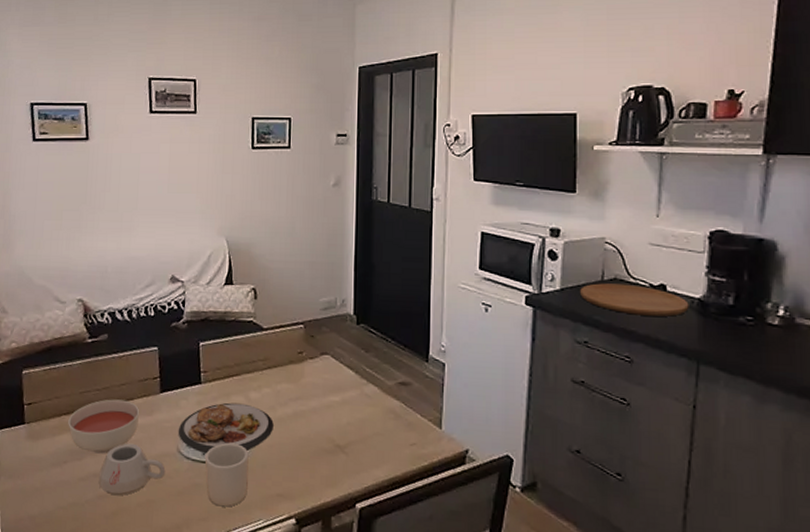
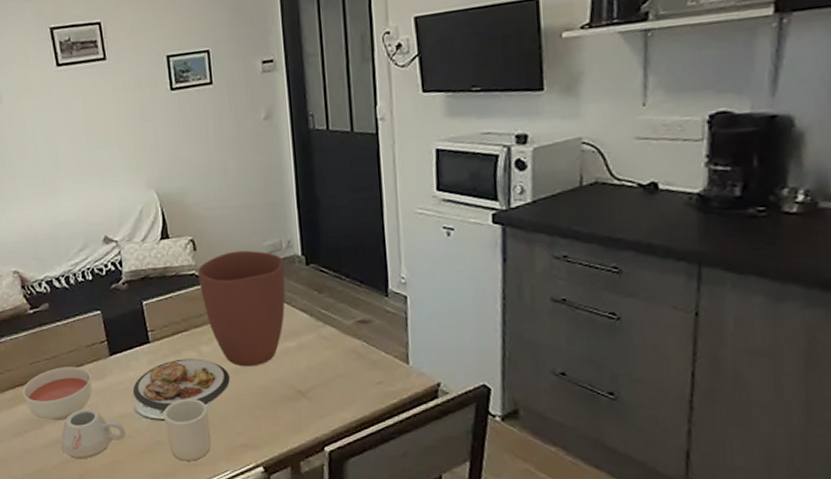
vase: none [255,303,337,417] -> present [197,250,286,367]
cutting board: present [580,283,689,317] -> none [555,187,687,221]

